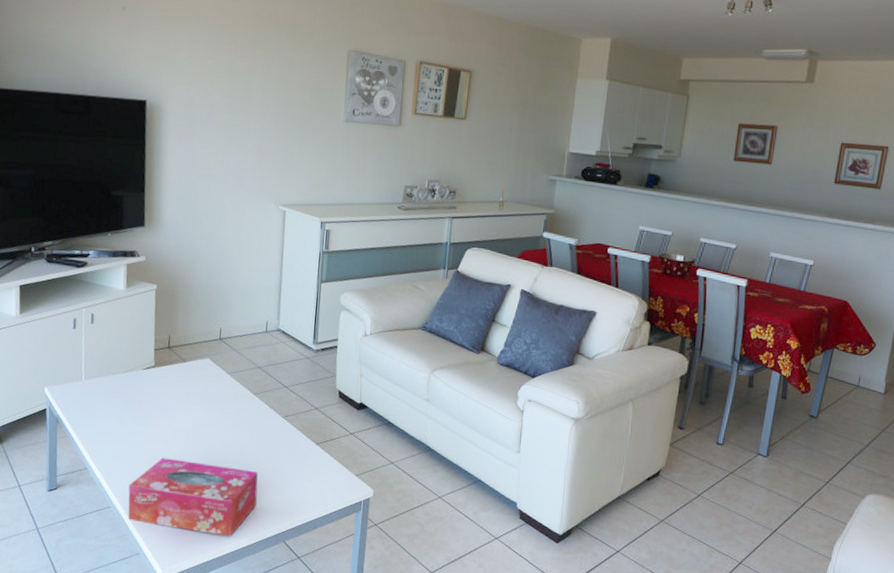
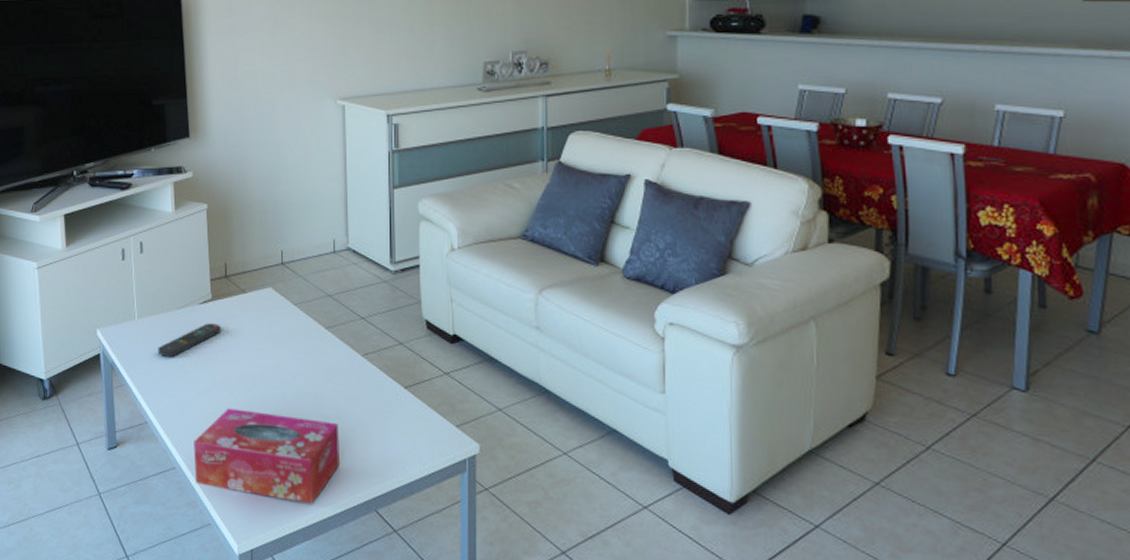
remote control: none [101,386,162,414] -> present [158,323,222,358]

